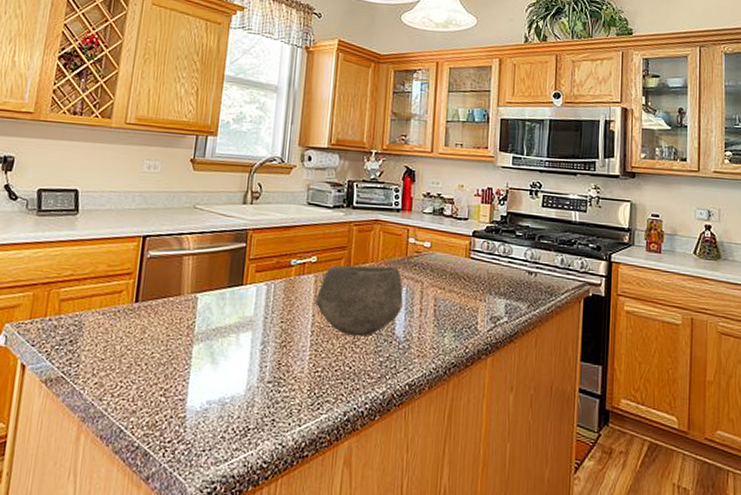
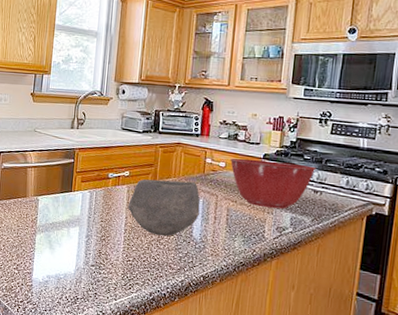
mixing bowl: none [437,236,529,295] -> present [231,158,316,209]

